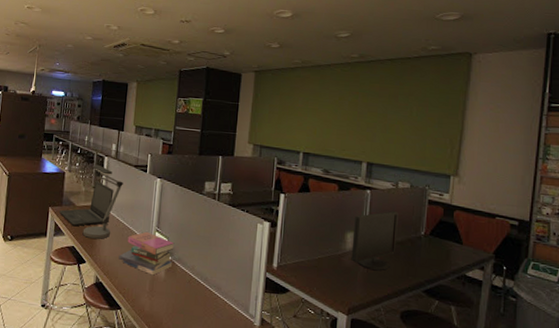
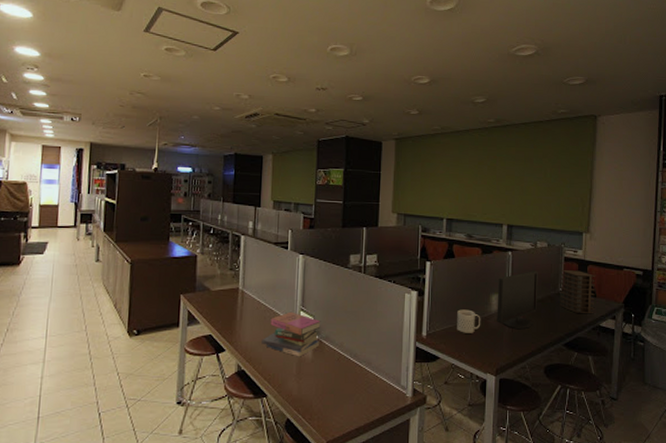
laptop: present [59,181,114,227] -> none [193,262,253,313]
desk lamp: present [82,164,123,239] -> none [220,244,263,324]
mug: none [309,244,335,270] -> present [457,309,481,333]
file organizer: none [421,213,463,262] -> present [560,270,595,314]

